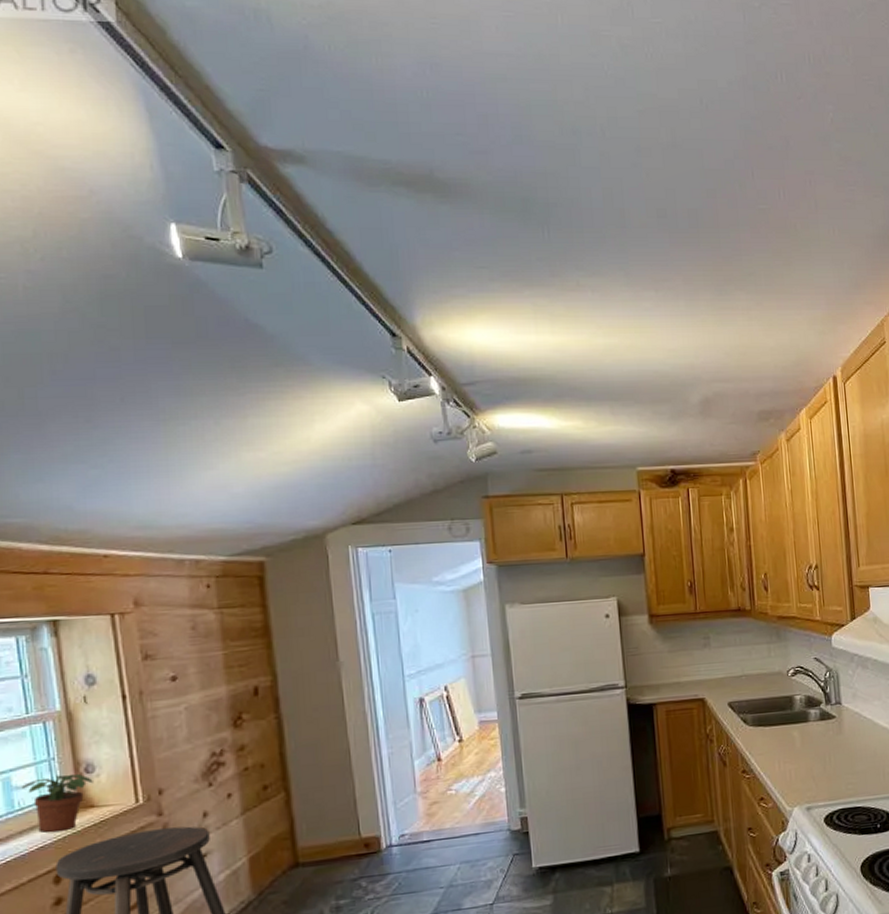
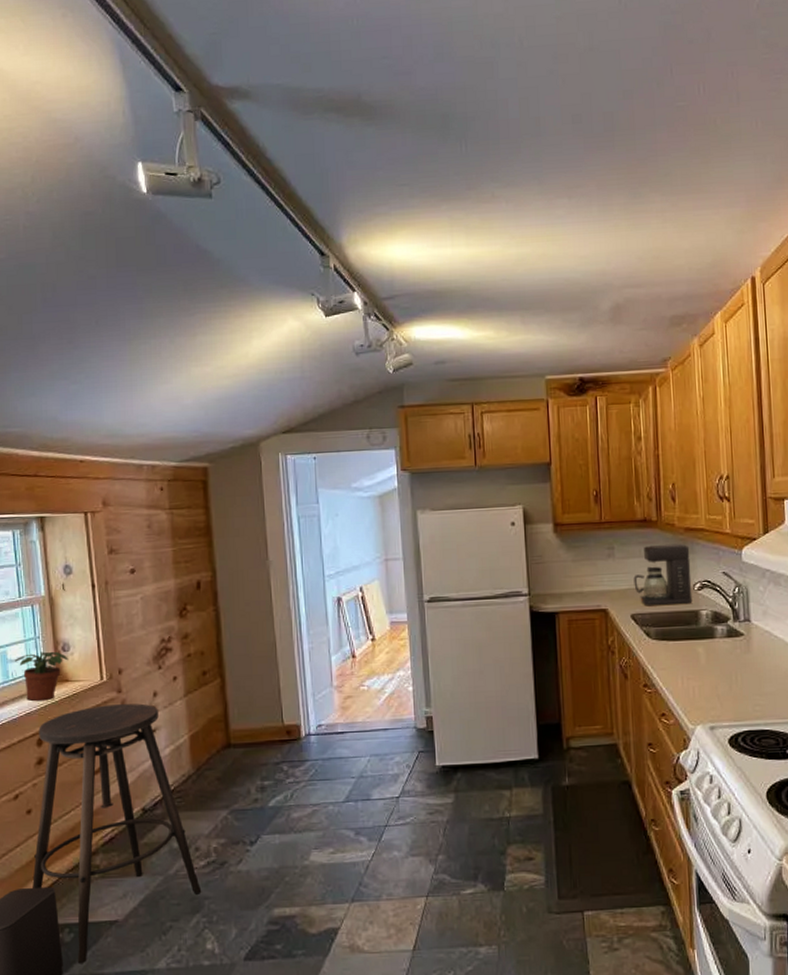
coffee maker: none [729,631,787,694] -> present [633,543,693,607]

